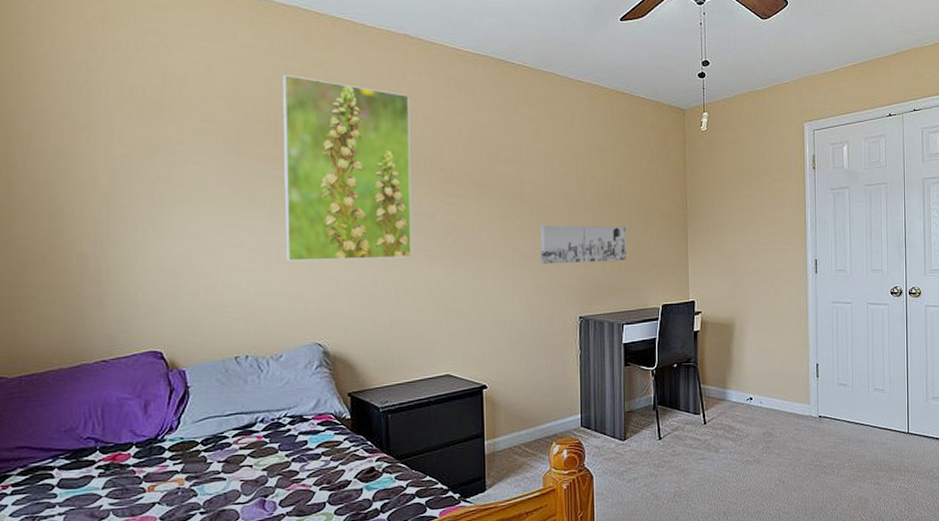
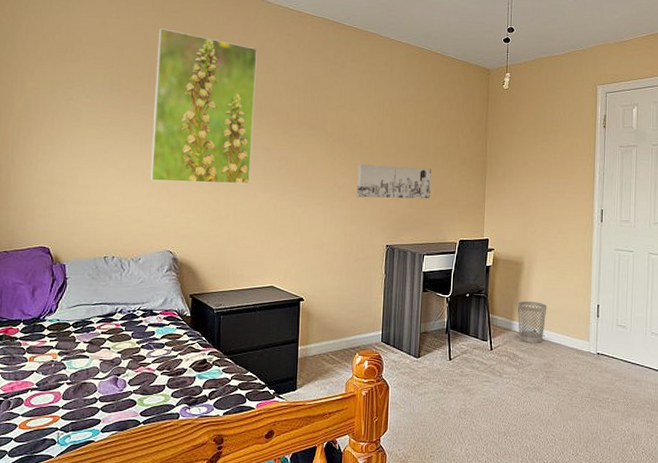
wastebasket: none [730,366,763,412] -> present [517,301,547,343]

